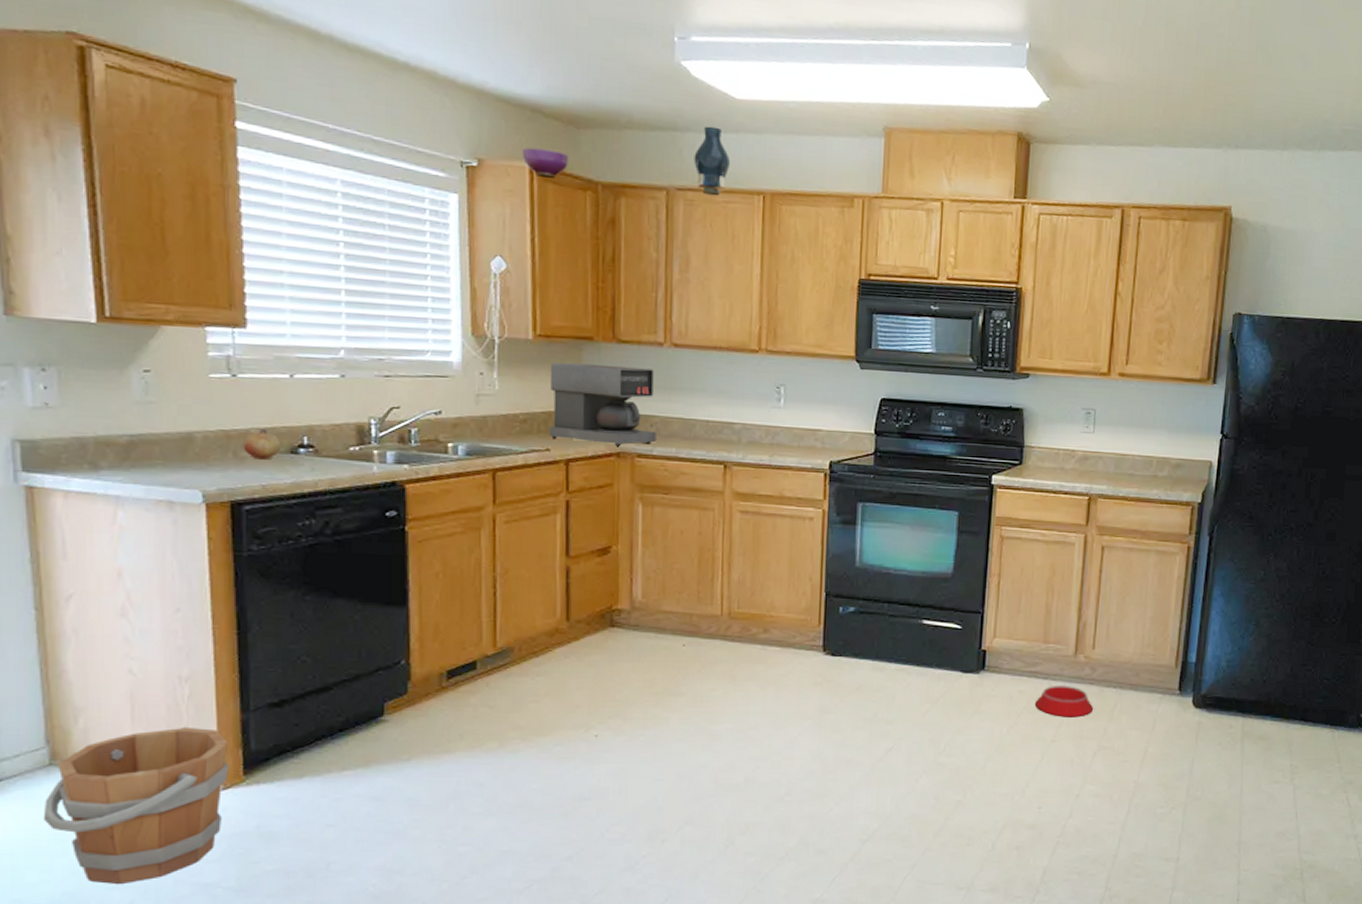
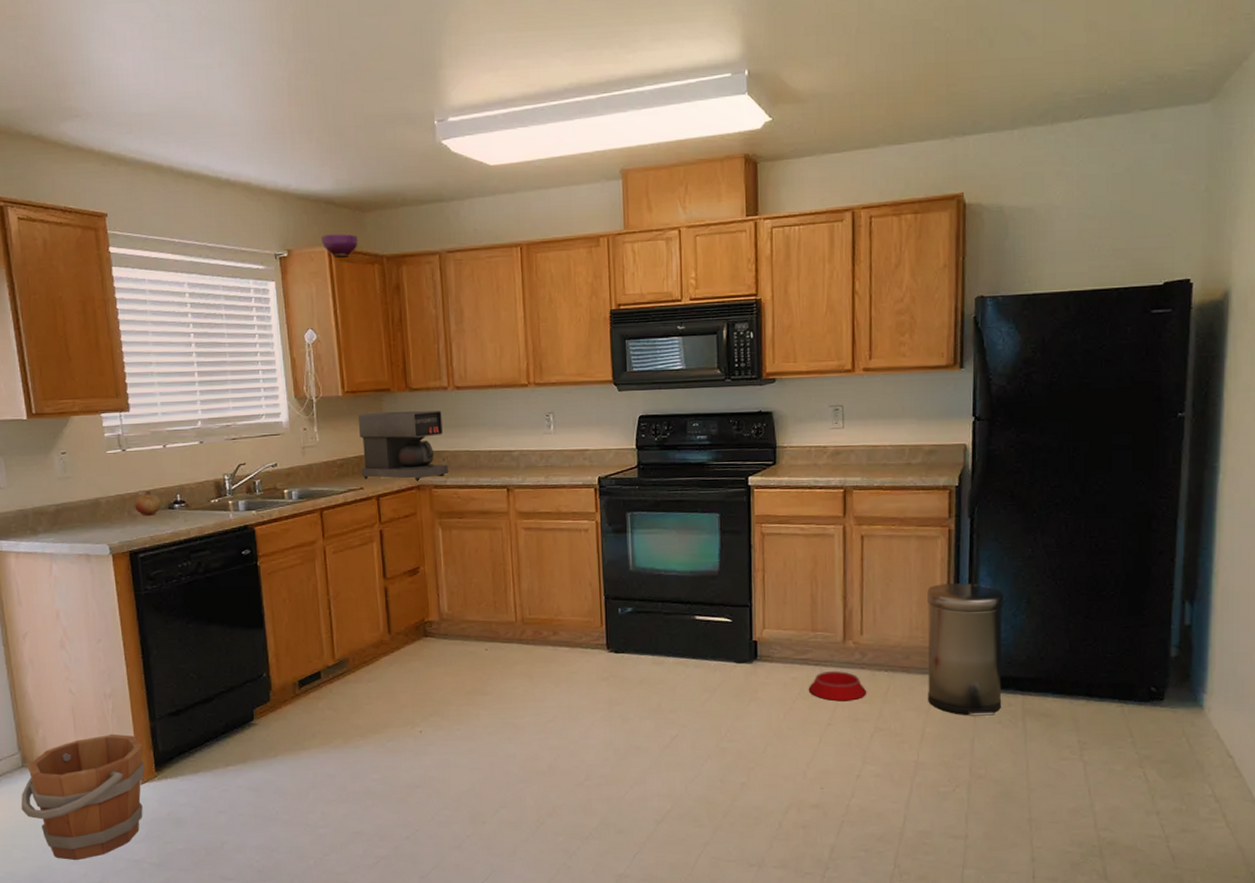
vase: present [694,126,731,197] -> none [459,193,491,254]
pedal bin: none [1153,601,1235,738] -> present [927,583,1005,717]

